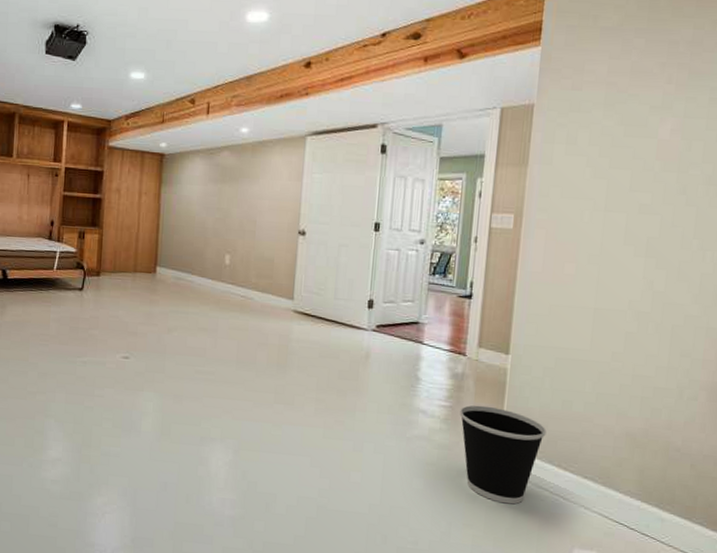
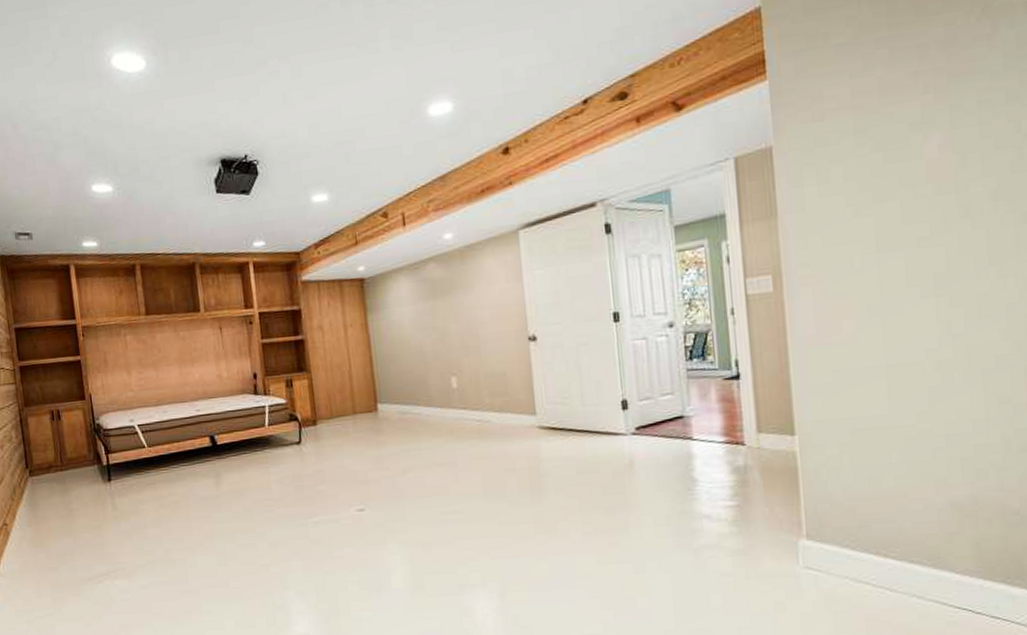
wastebasket: present [459,405,547,505] -> none [749,498,856,607]

